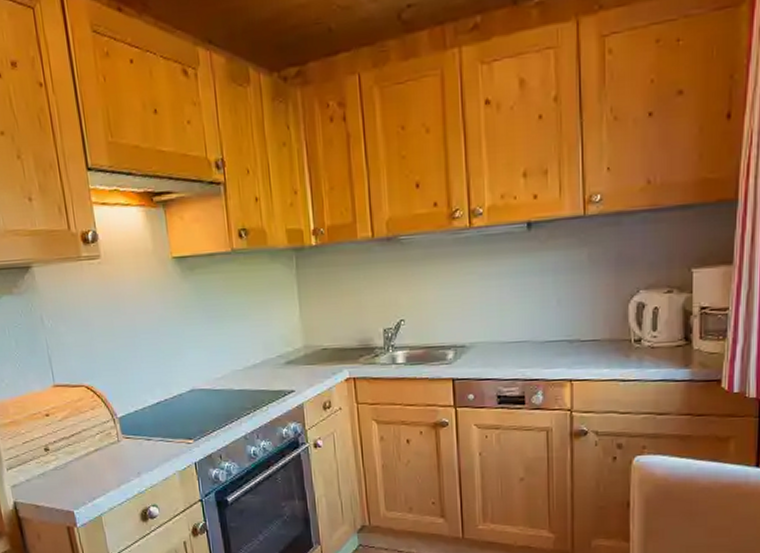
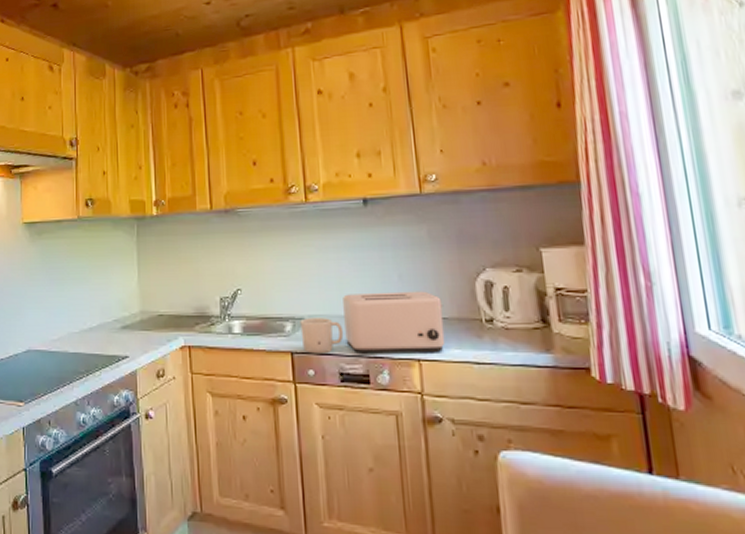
mug: none [461,344,503,380] -> present [300,318,344,354]
toaster: none [503,314,597,378] -> present [343,291,446,355]

